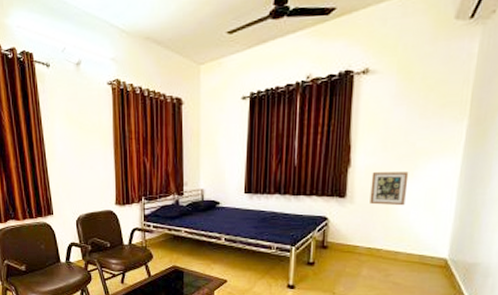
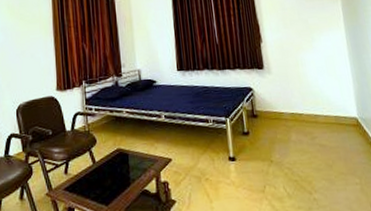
picture frame: present [370,172,409,206] -> none [280,44,312,74]

